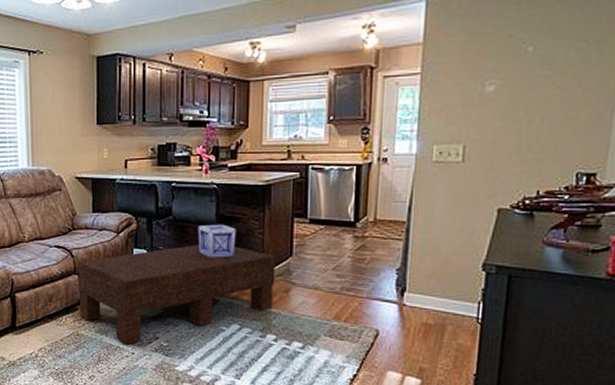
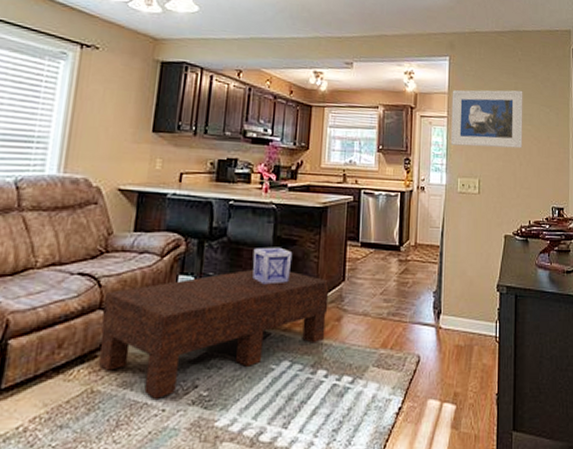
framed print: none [424,23,543,107] -> present [450,89,523,149]

